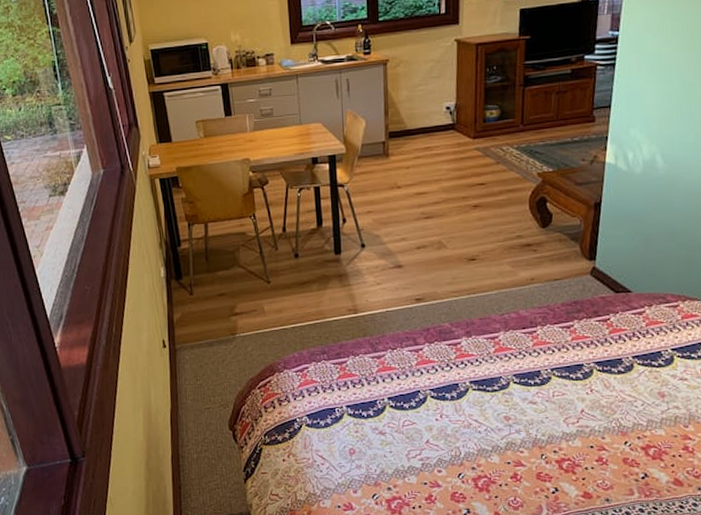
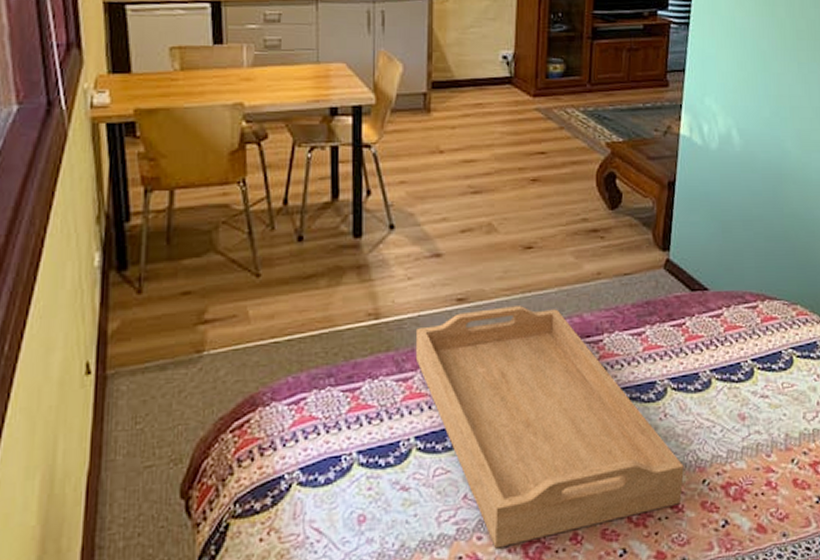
serving tray: none [384,304,608,480] -> present [415,306,684,549]

